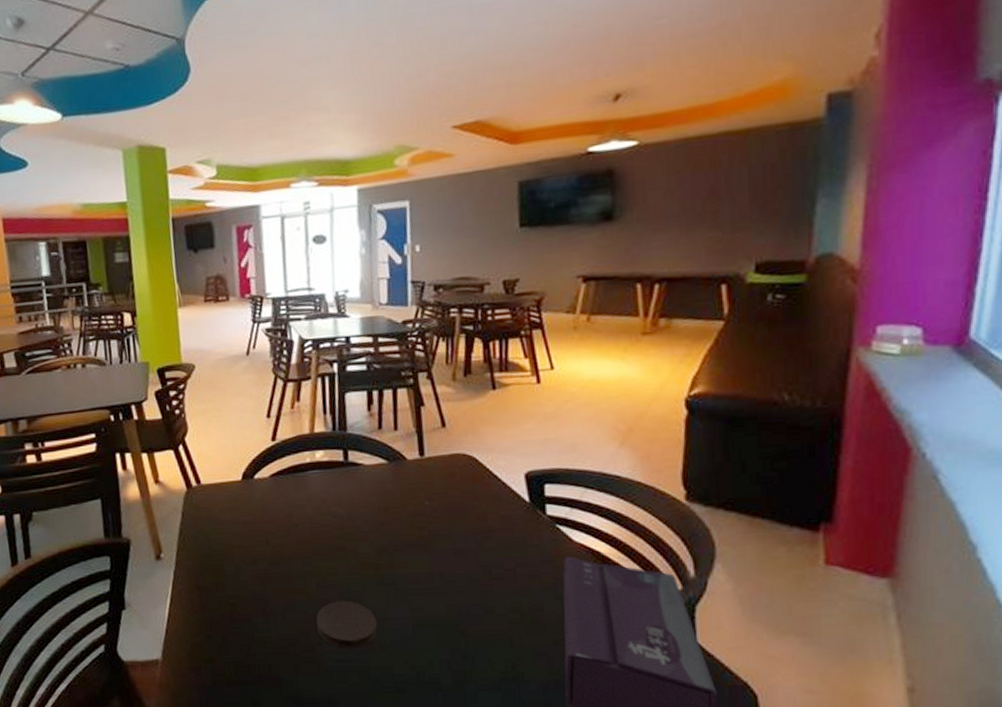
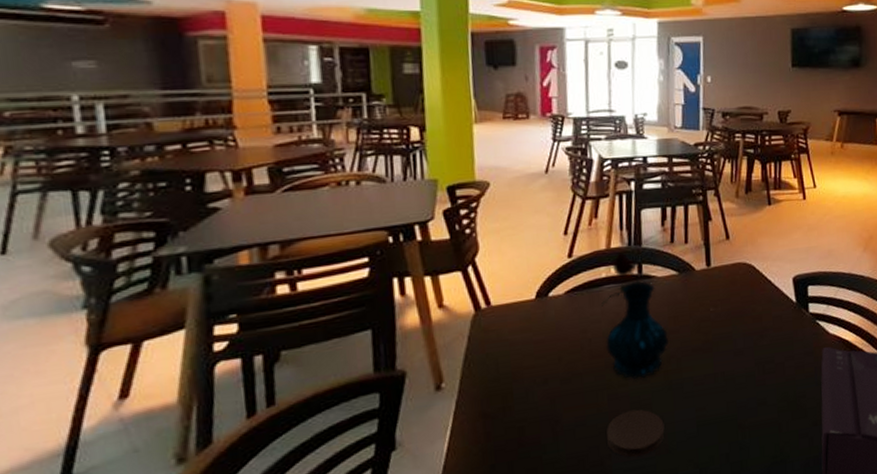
vase: none [306,437,380,570] -> present [600,252,670,379]

